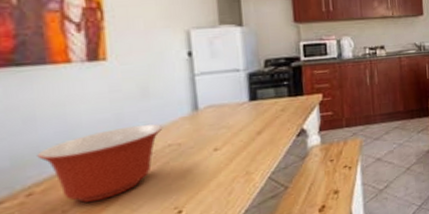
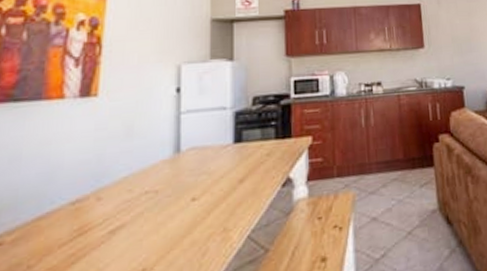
mixing bowl: present [37,124,163,203] -> none [14,166,142,257]

